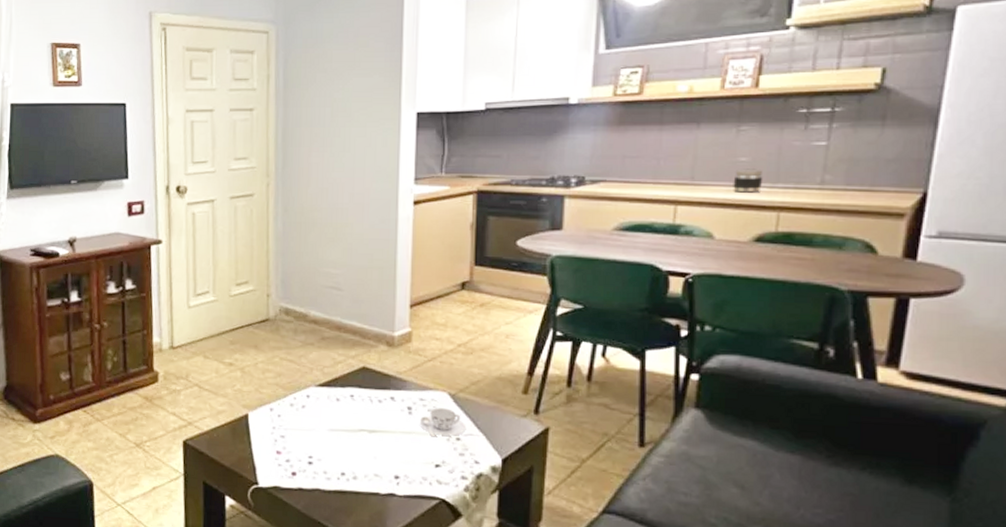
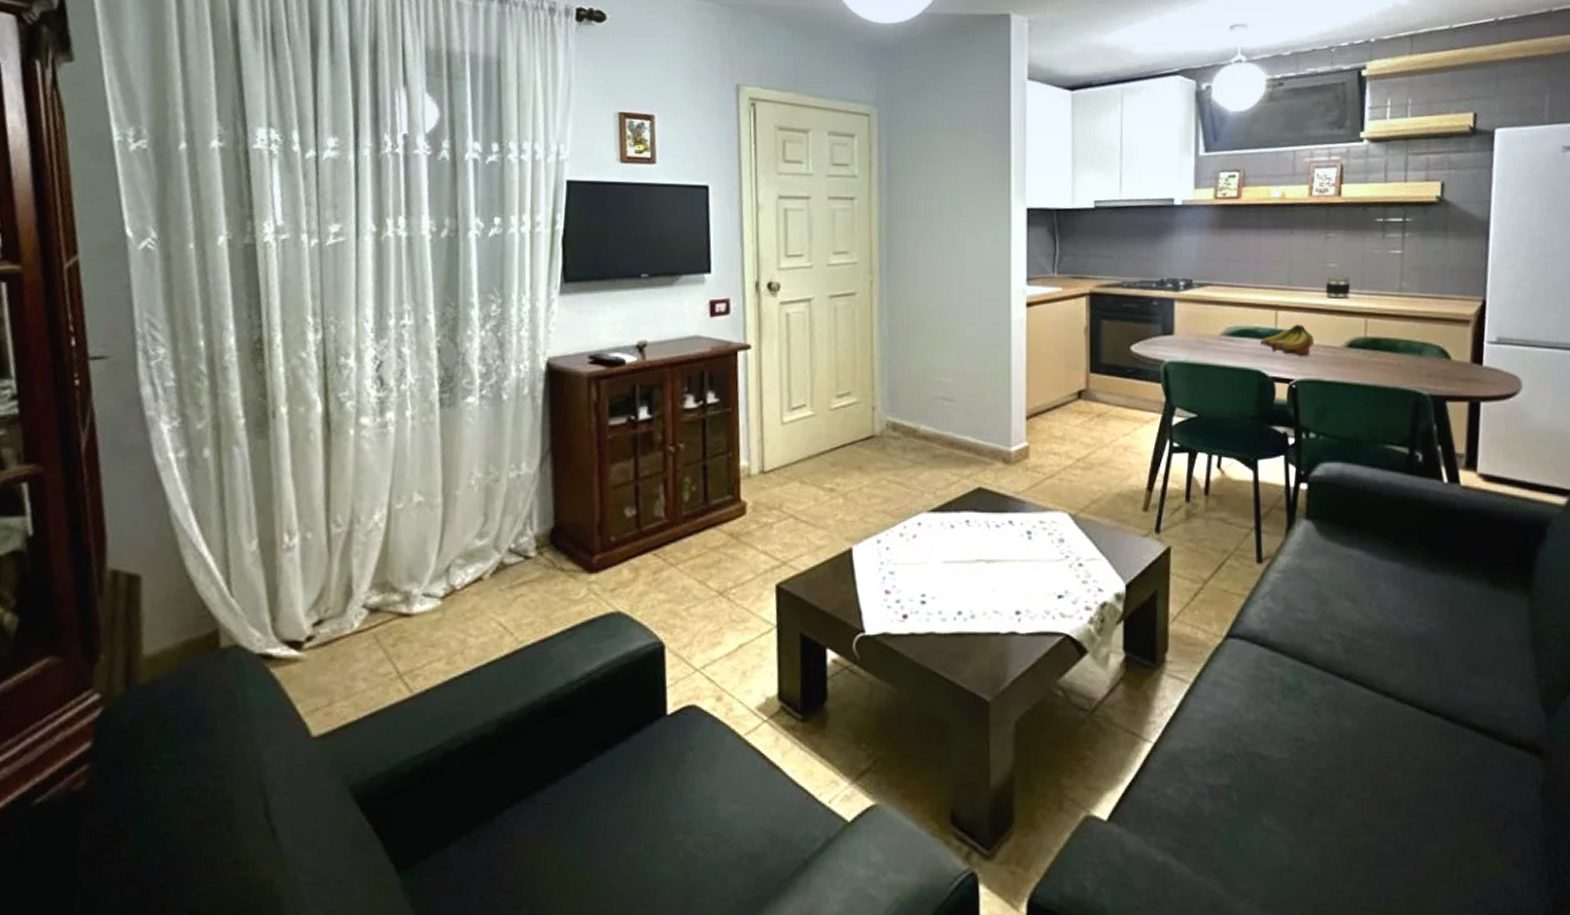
teacup: present [420,408,467,437] -> none [1041,531,1089,564]
fruit: none [656,219,717,251] -> present [1260,324,1314,357]

